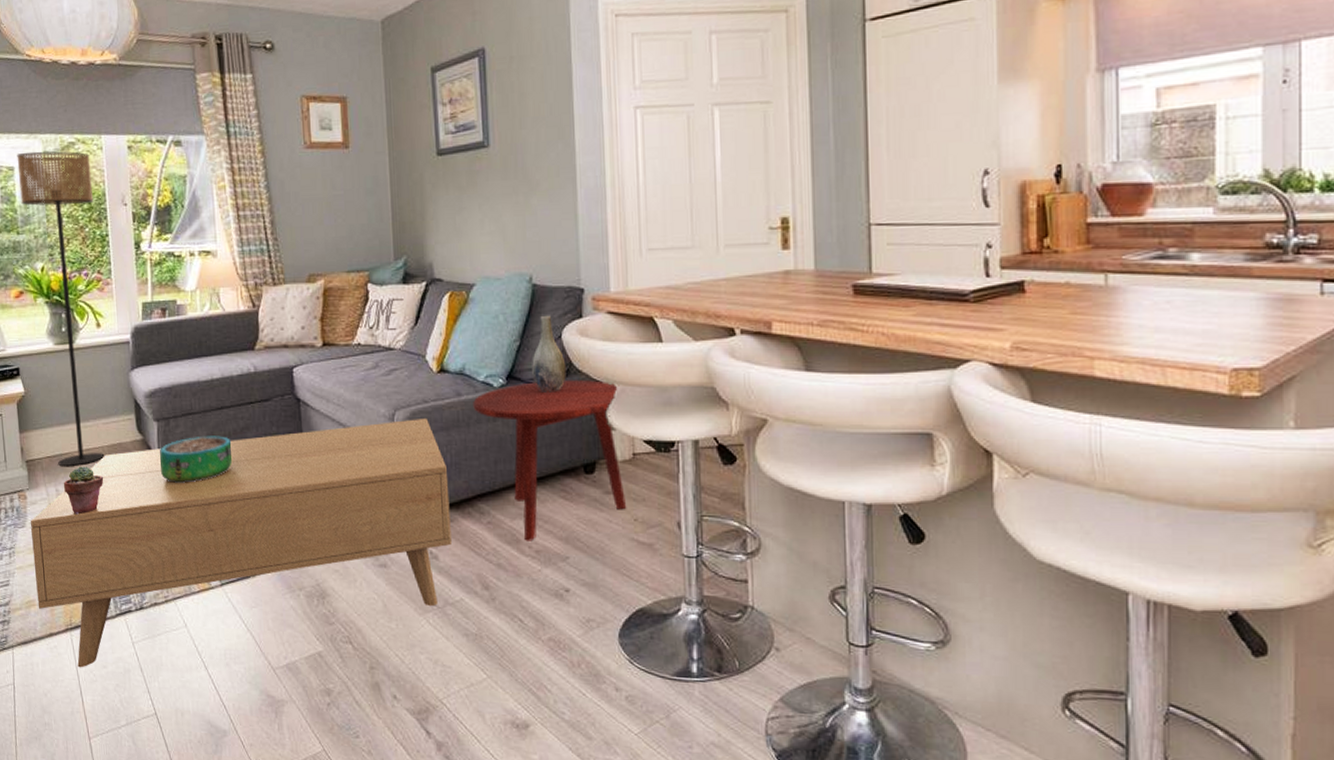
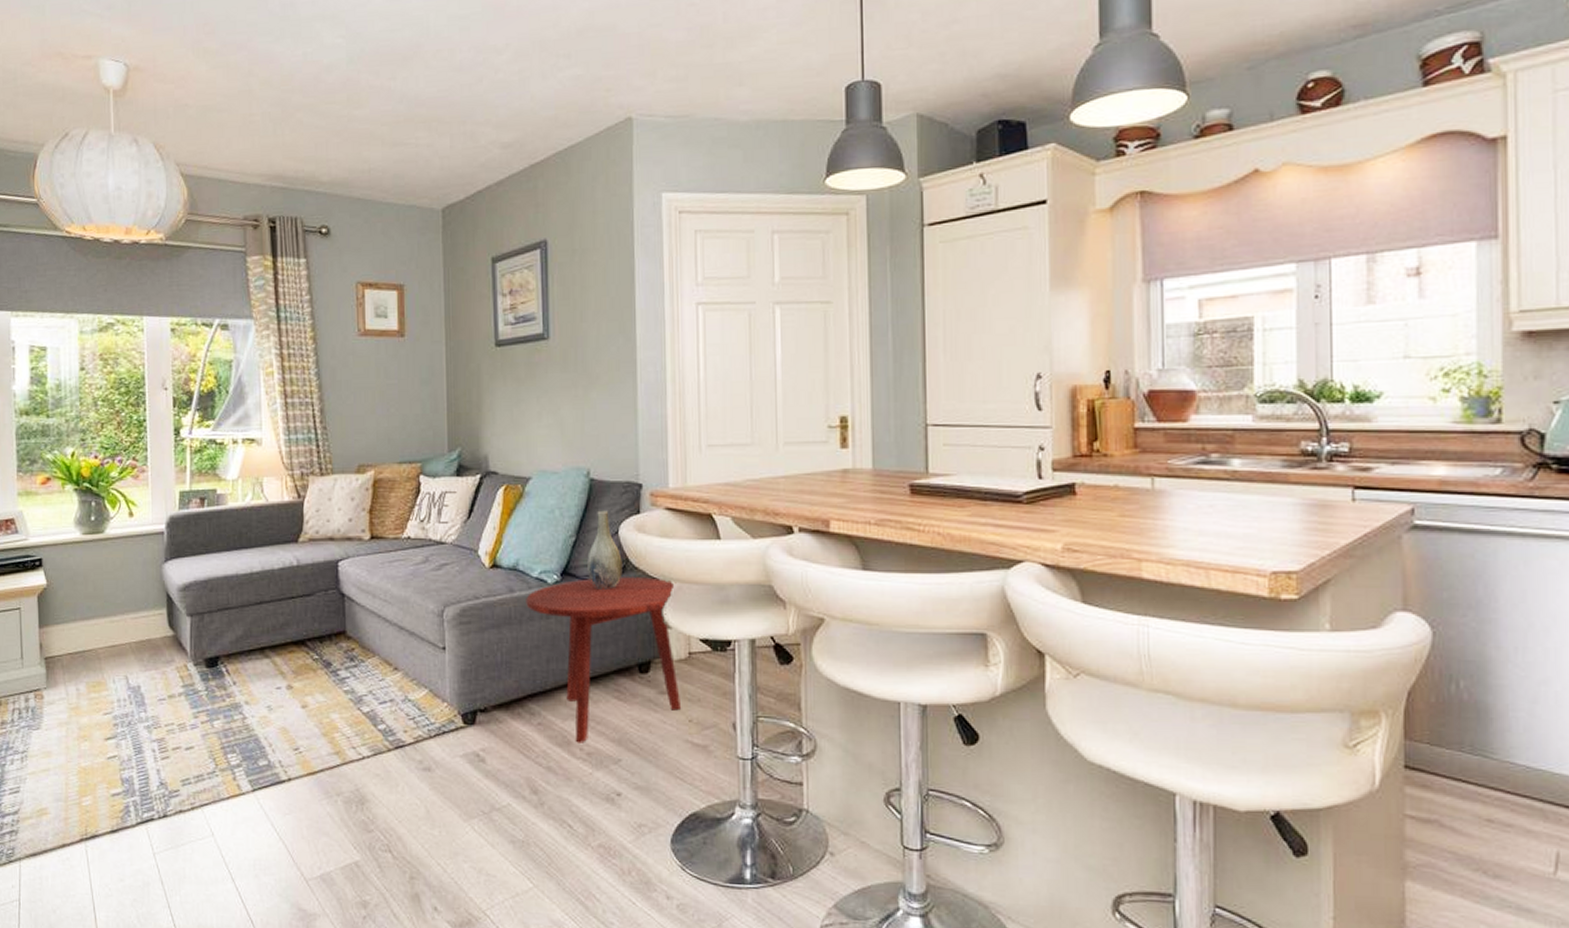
floor lamp: present [17,151,105,466] -> none [50,331,132,663]
coffee table: present [31,417,452,668] -> none [47,614,500,882]
potted succulent: present [63,466,104,515] -> none [85,663,130,716]
decorative bowl: present [159,436,233,483] -> none [191,632,270,682]

